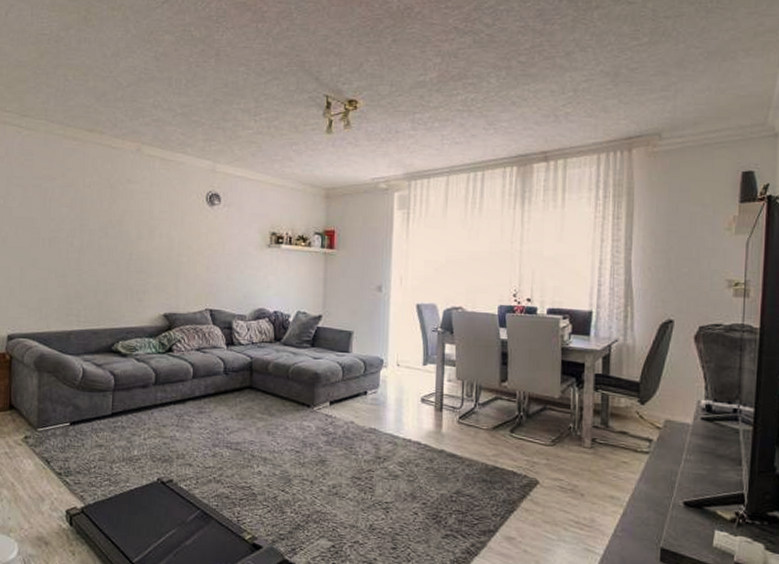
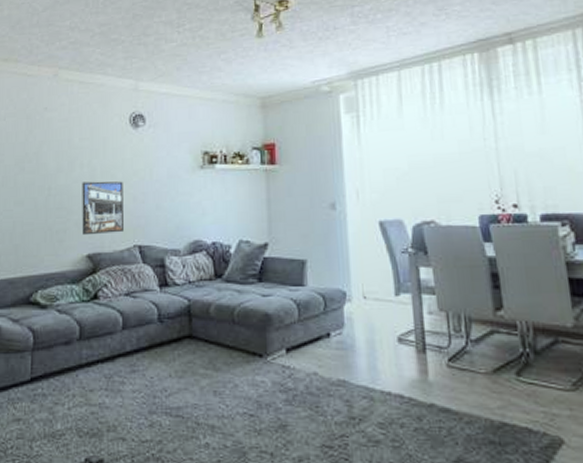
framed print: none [159,250,198,297] -> present [82,181,125,236]

